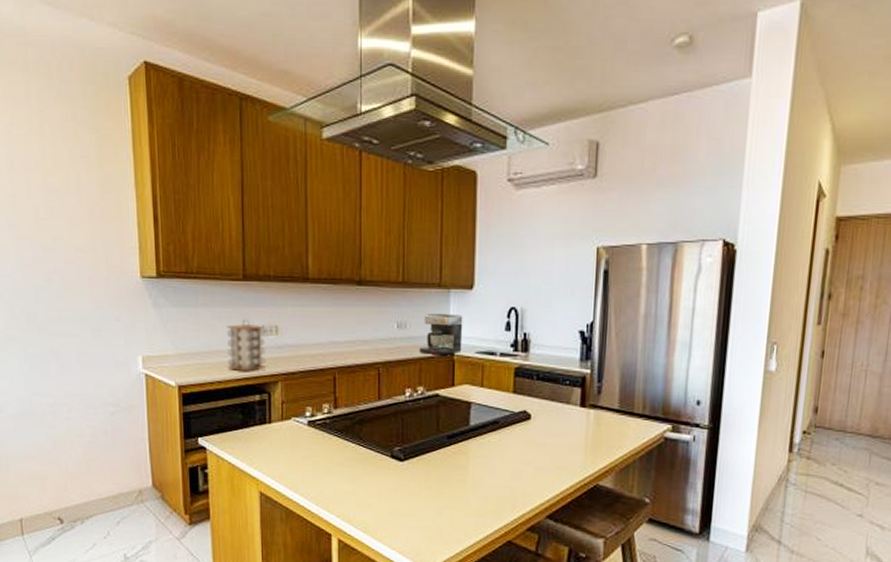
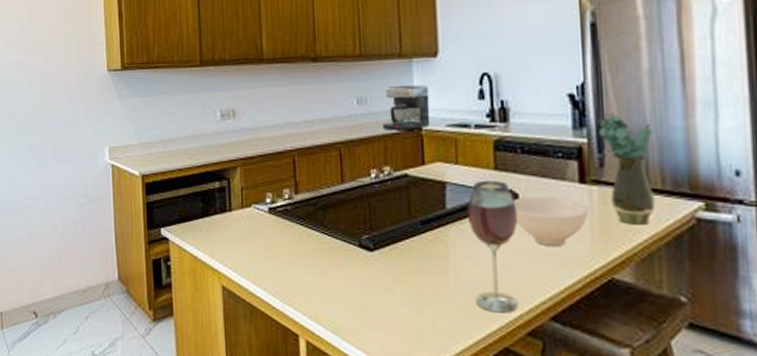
spice rack: present [227,317,265,372] -> none [186,103,224,159]
wineglass: none [487,402,528,513] -> present [467,181,518,313]
bowl: none [526,416,586,459] -> present [513,196,589,247]
vase: none [600,347,642,442] -> present [596,111,656,225]

